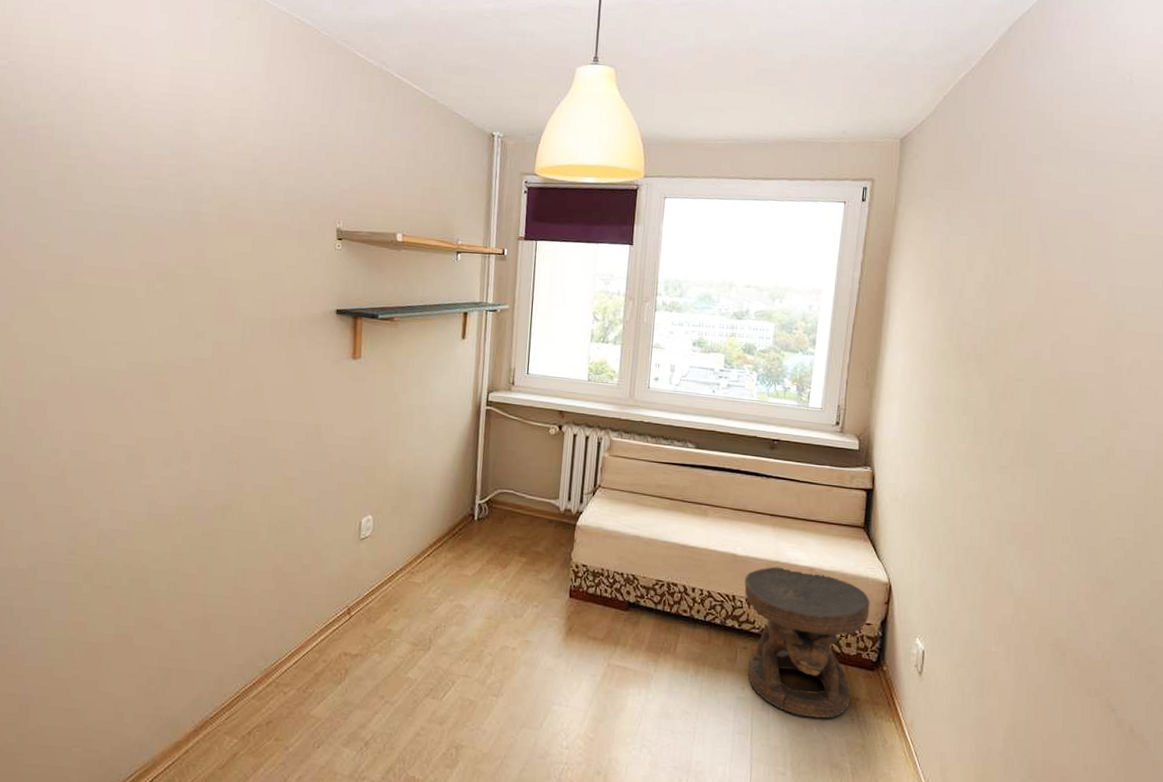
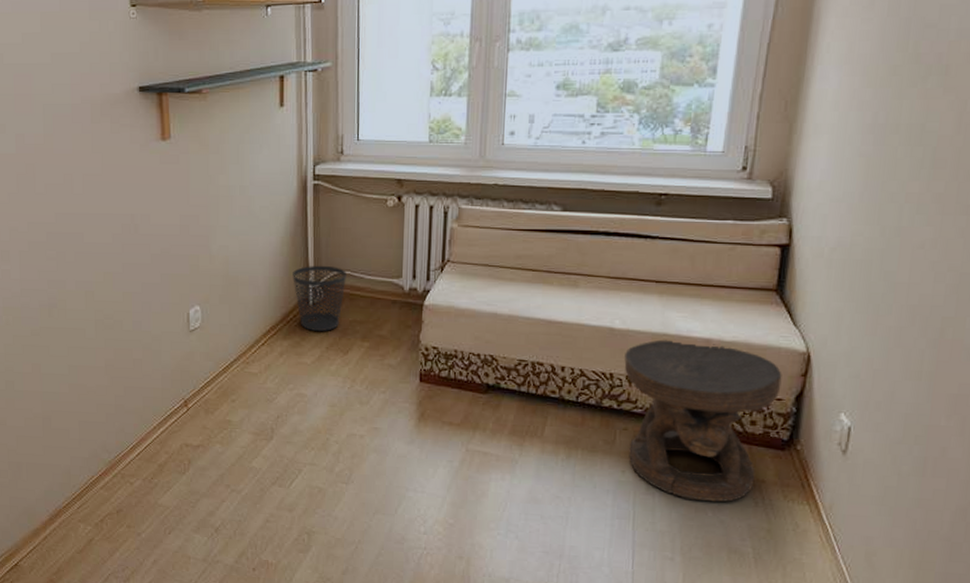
wastebasket: none [461,483,510,546] -> present [293,265,346,331]

